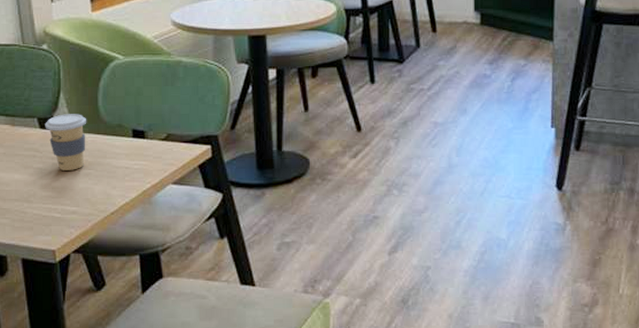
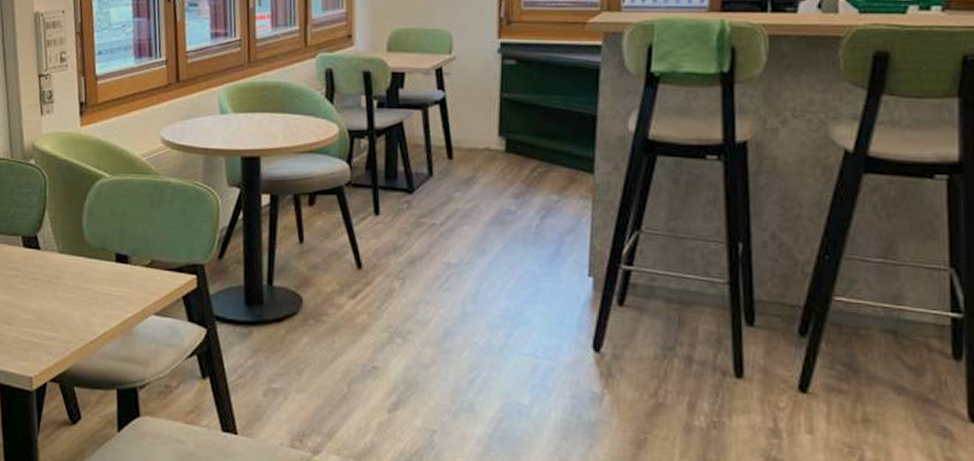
coffee cup: present [45,114,87,171] -> none [28,233,71,294]

